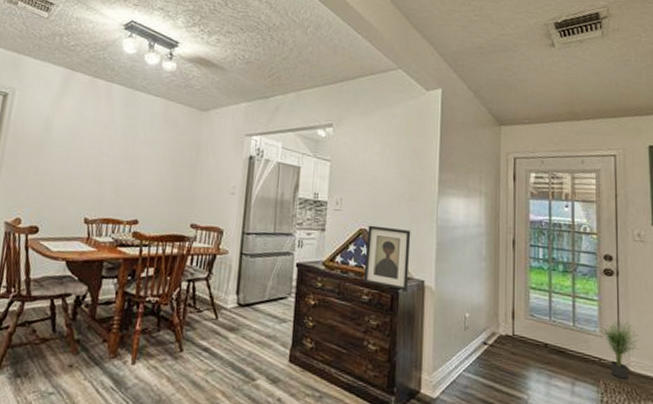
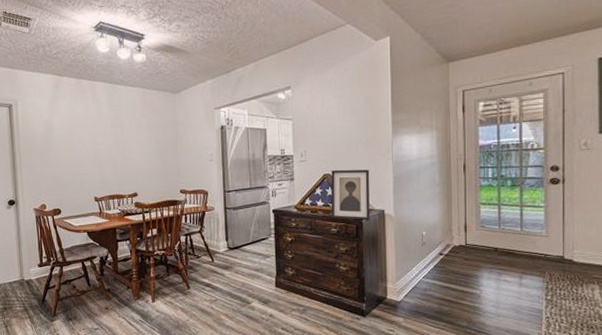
potted plant: present [600,321,639,379] -> none [546,221,582,269]

